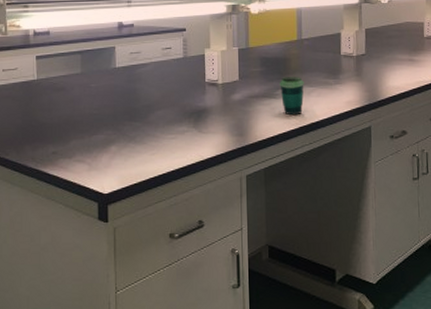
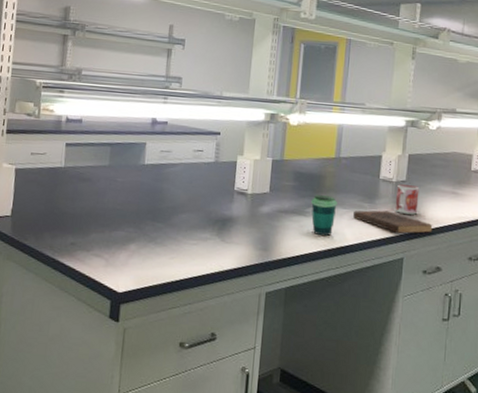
book: none [319,84,395,104] -> present [352,210,433,234]
mug: none [357,58,380,85] -> present [395,184,419,215]

